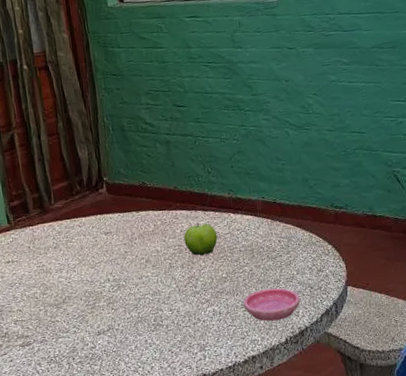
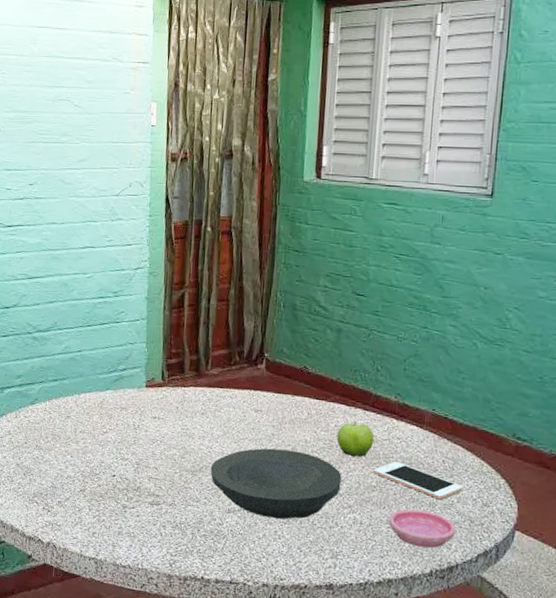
plate: none [73,262,197,330] -> present [210,448,342,520]
cell phone: none [222,250,300,276] -> present [373,461,463,500]

